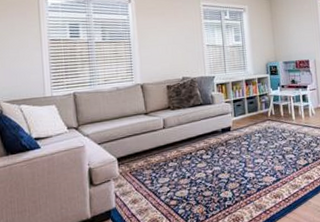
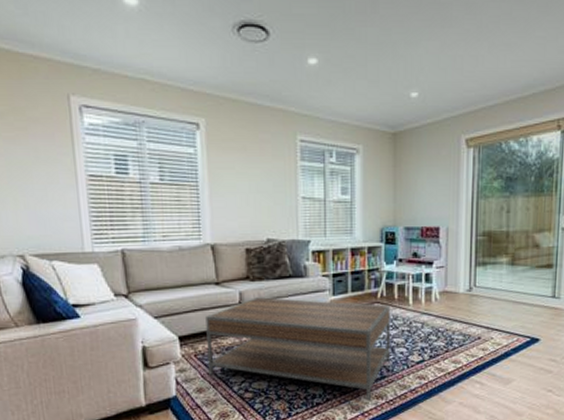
coffee table: none [138,121,282,201] -> present [205,297,390,401]

